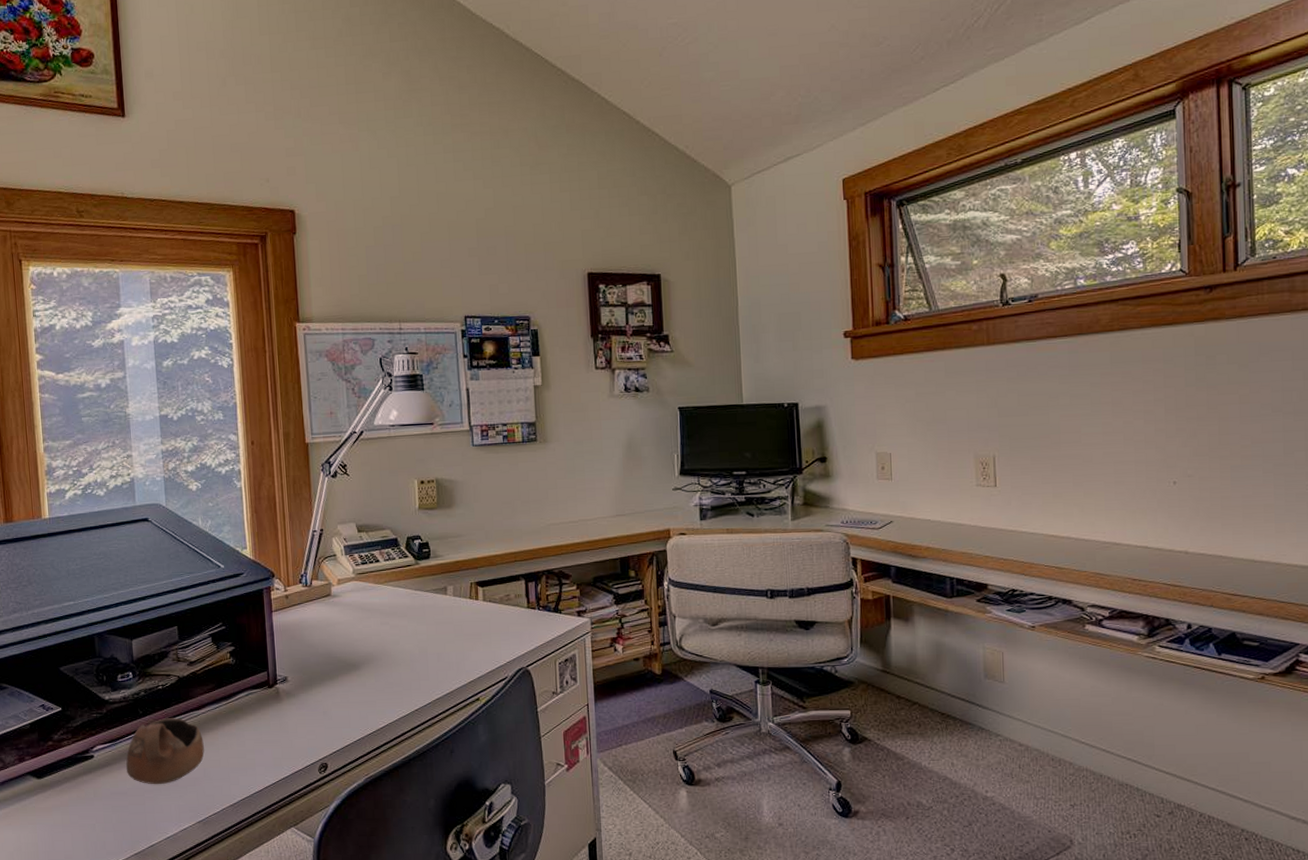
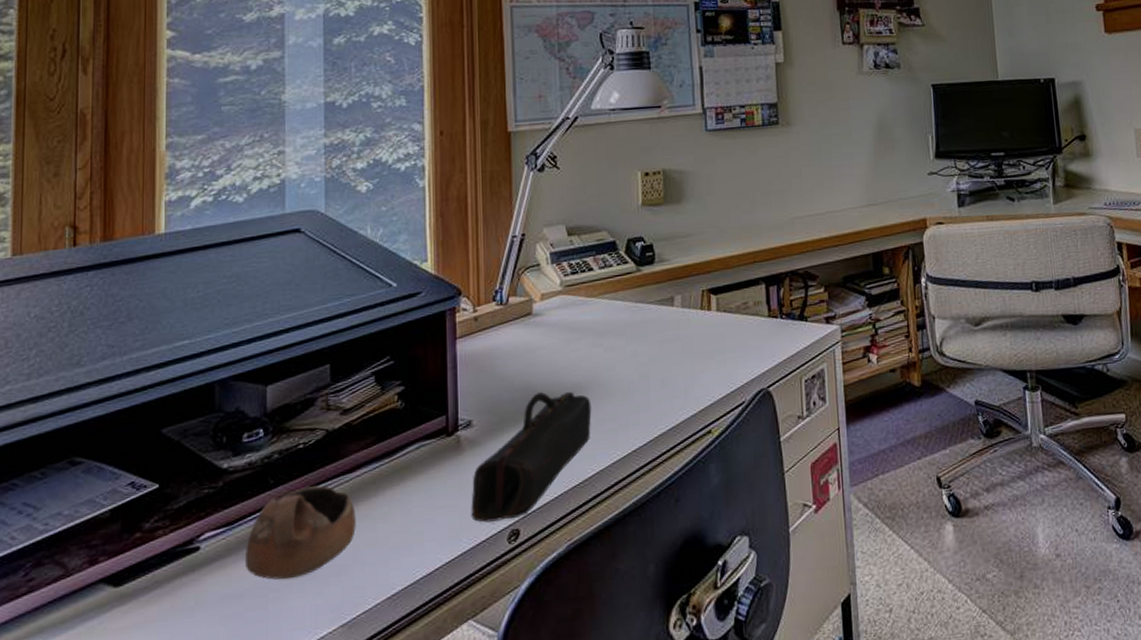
pencil case: none [289,658,382,756] -> present [471,391,592,523]

